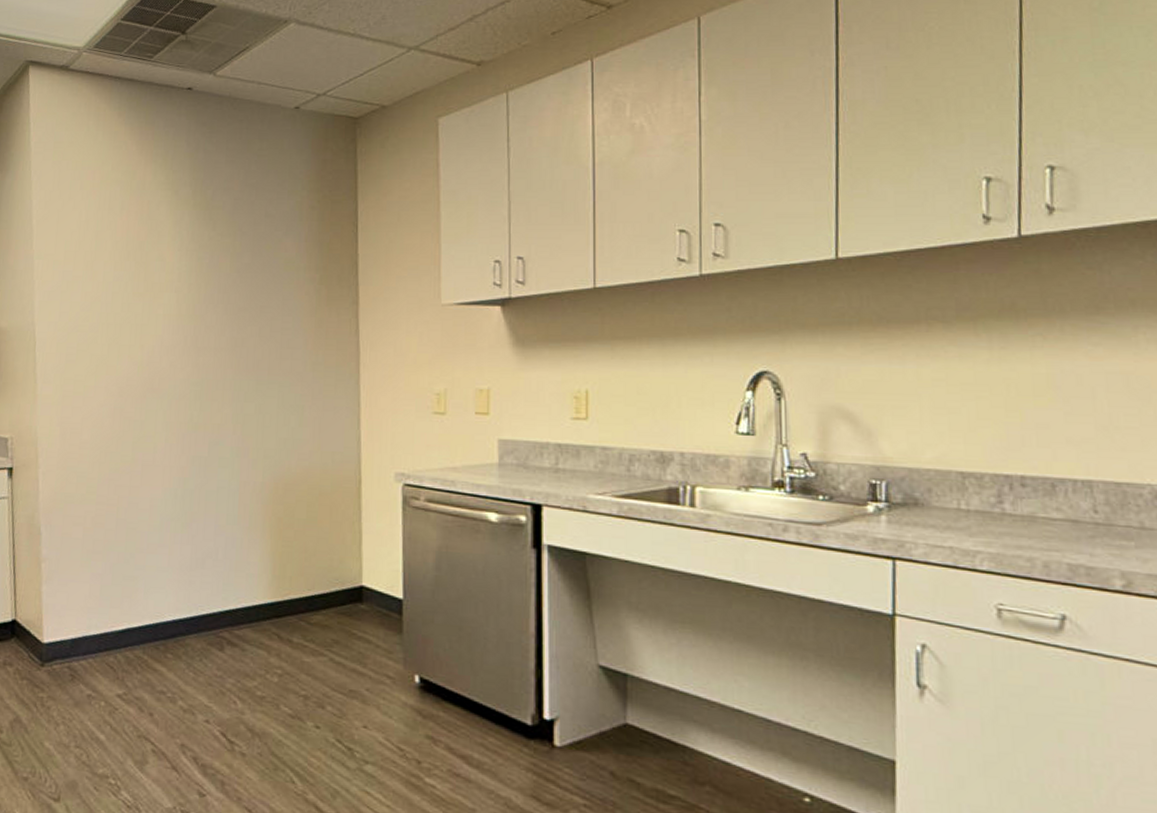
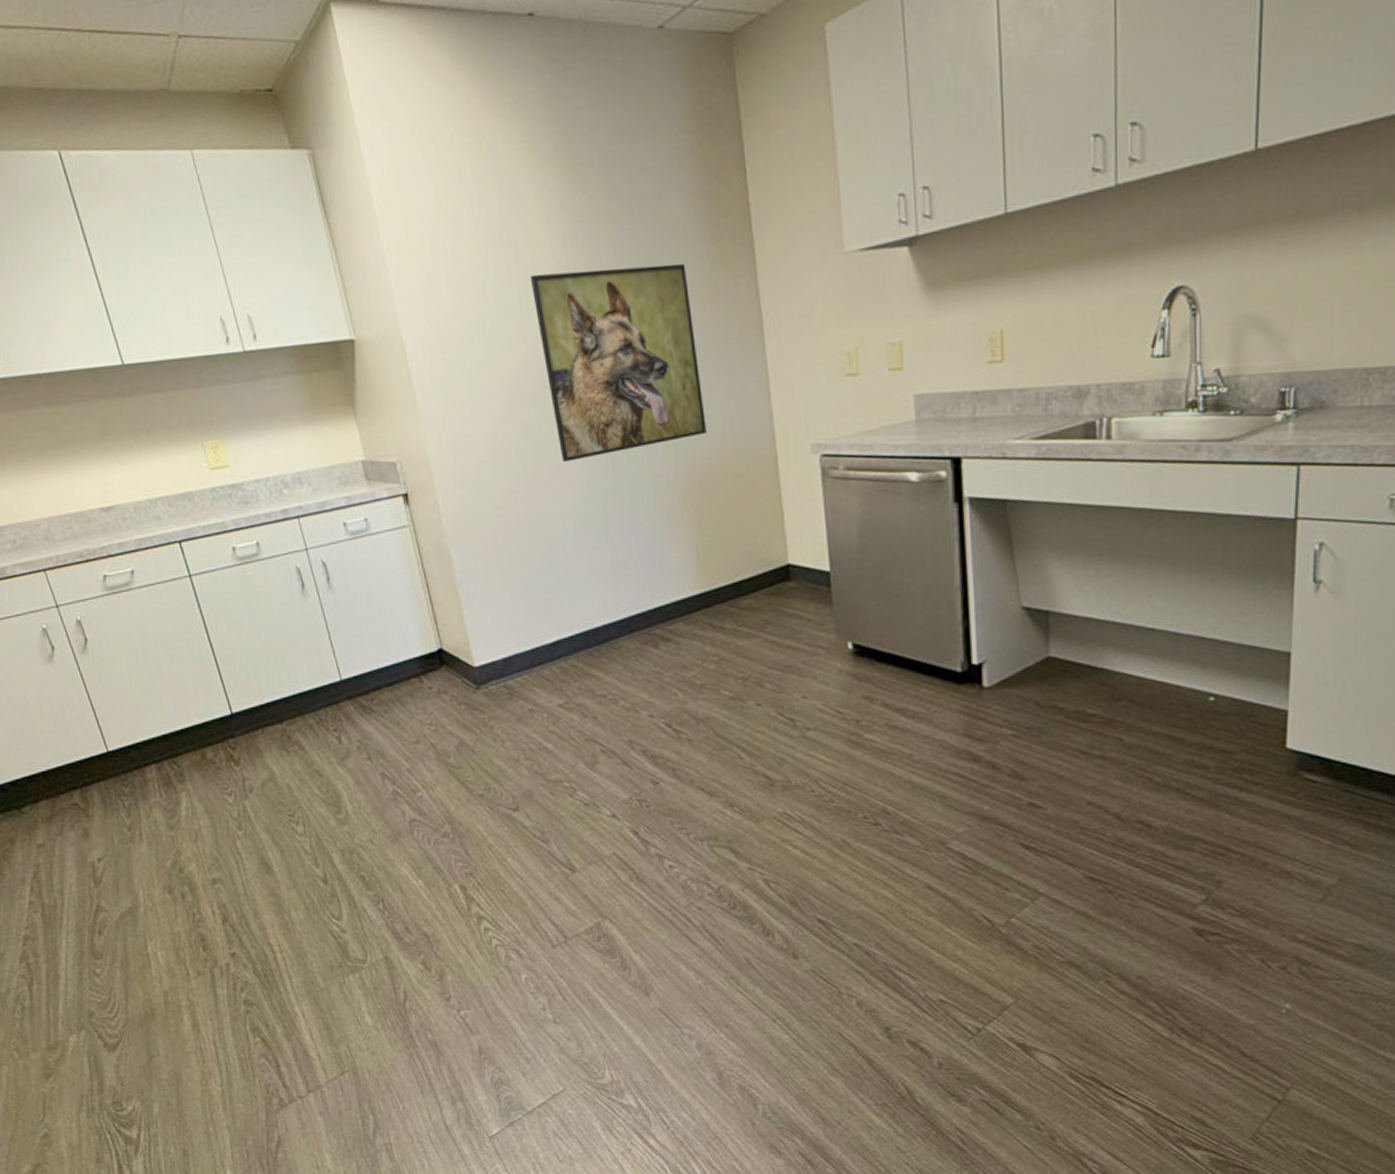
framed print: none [155,291,297,459] -> present [529,263,707,462]

